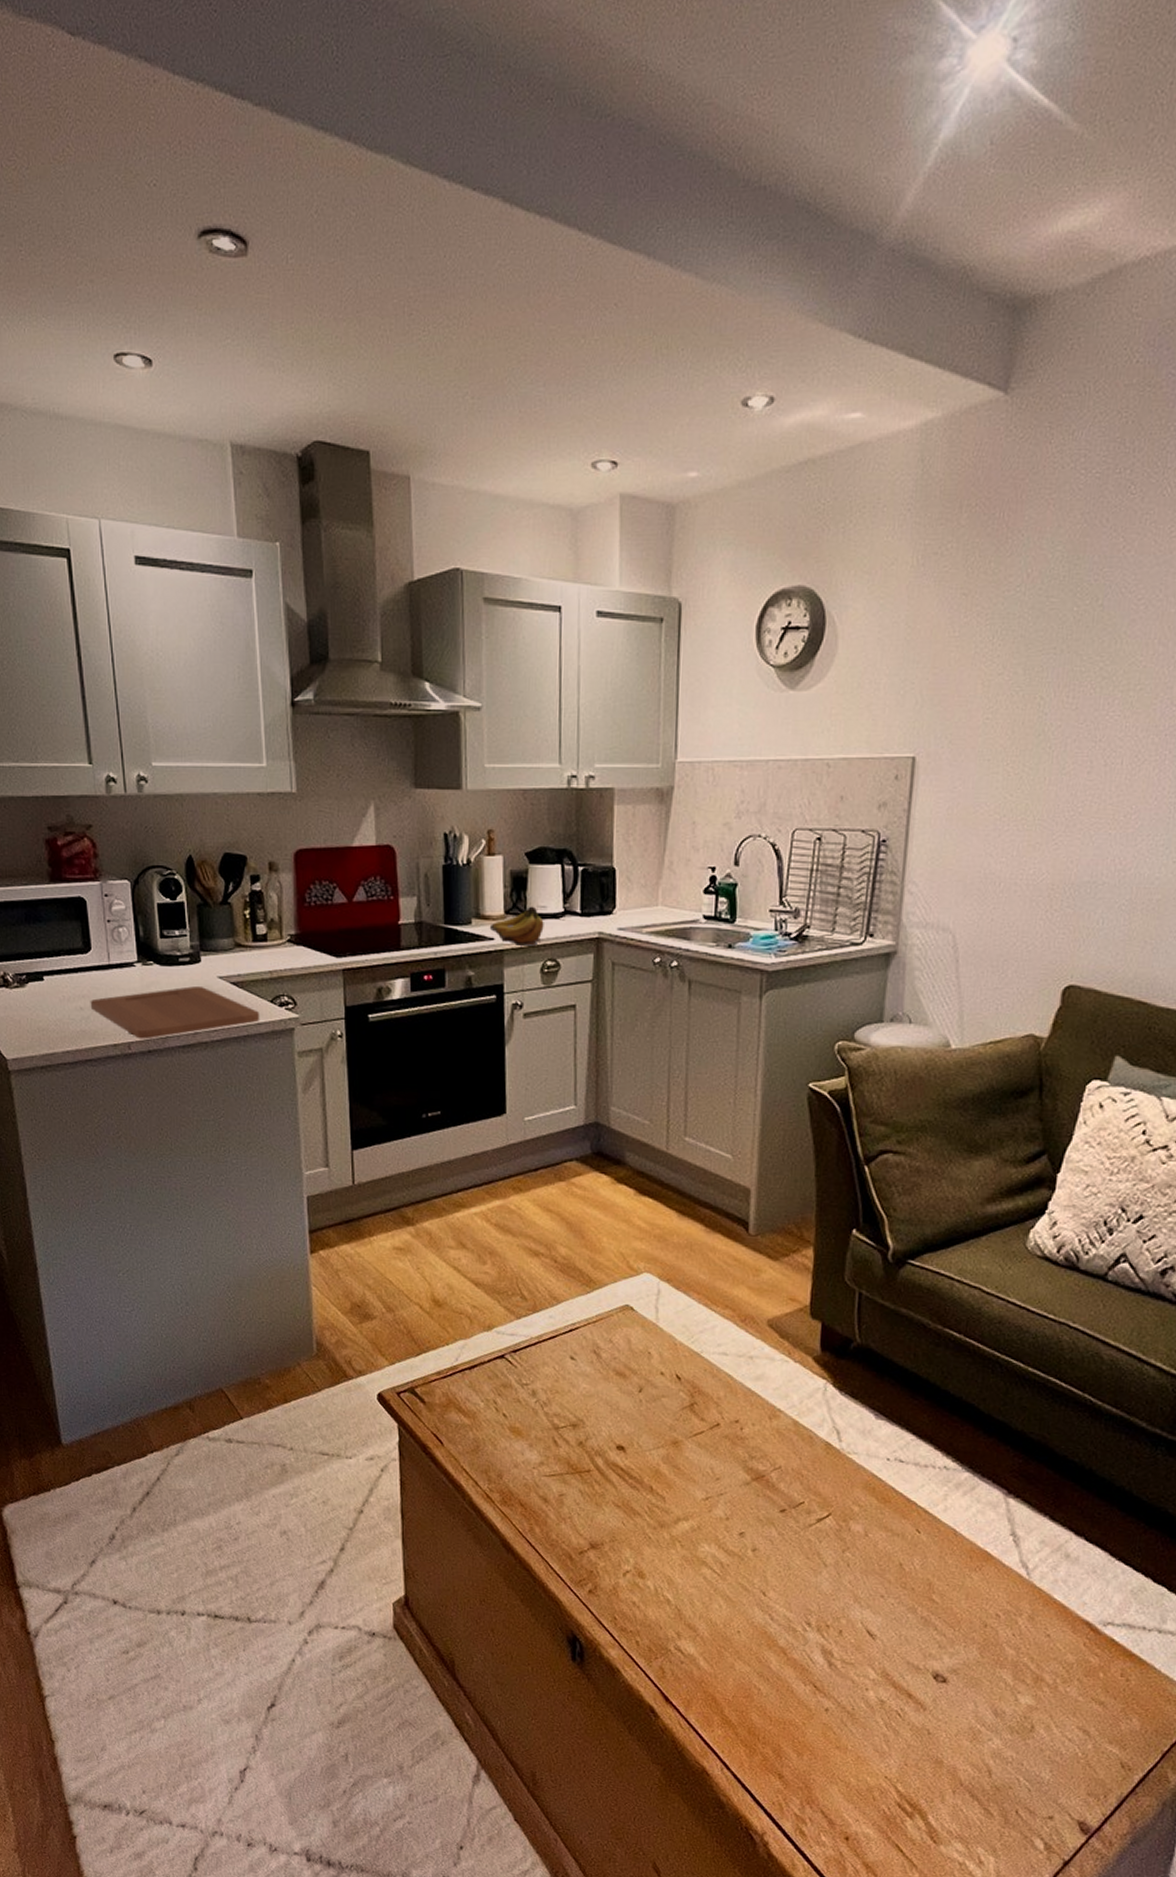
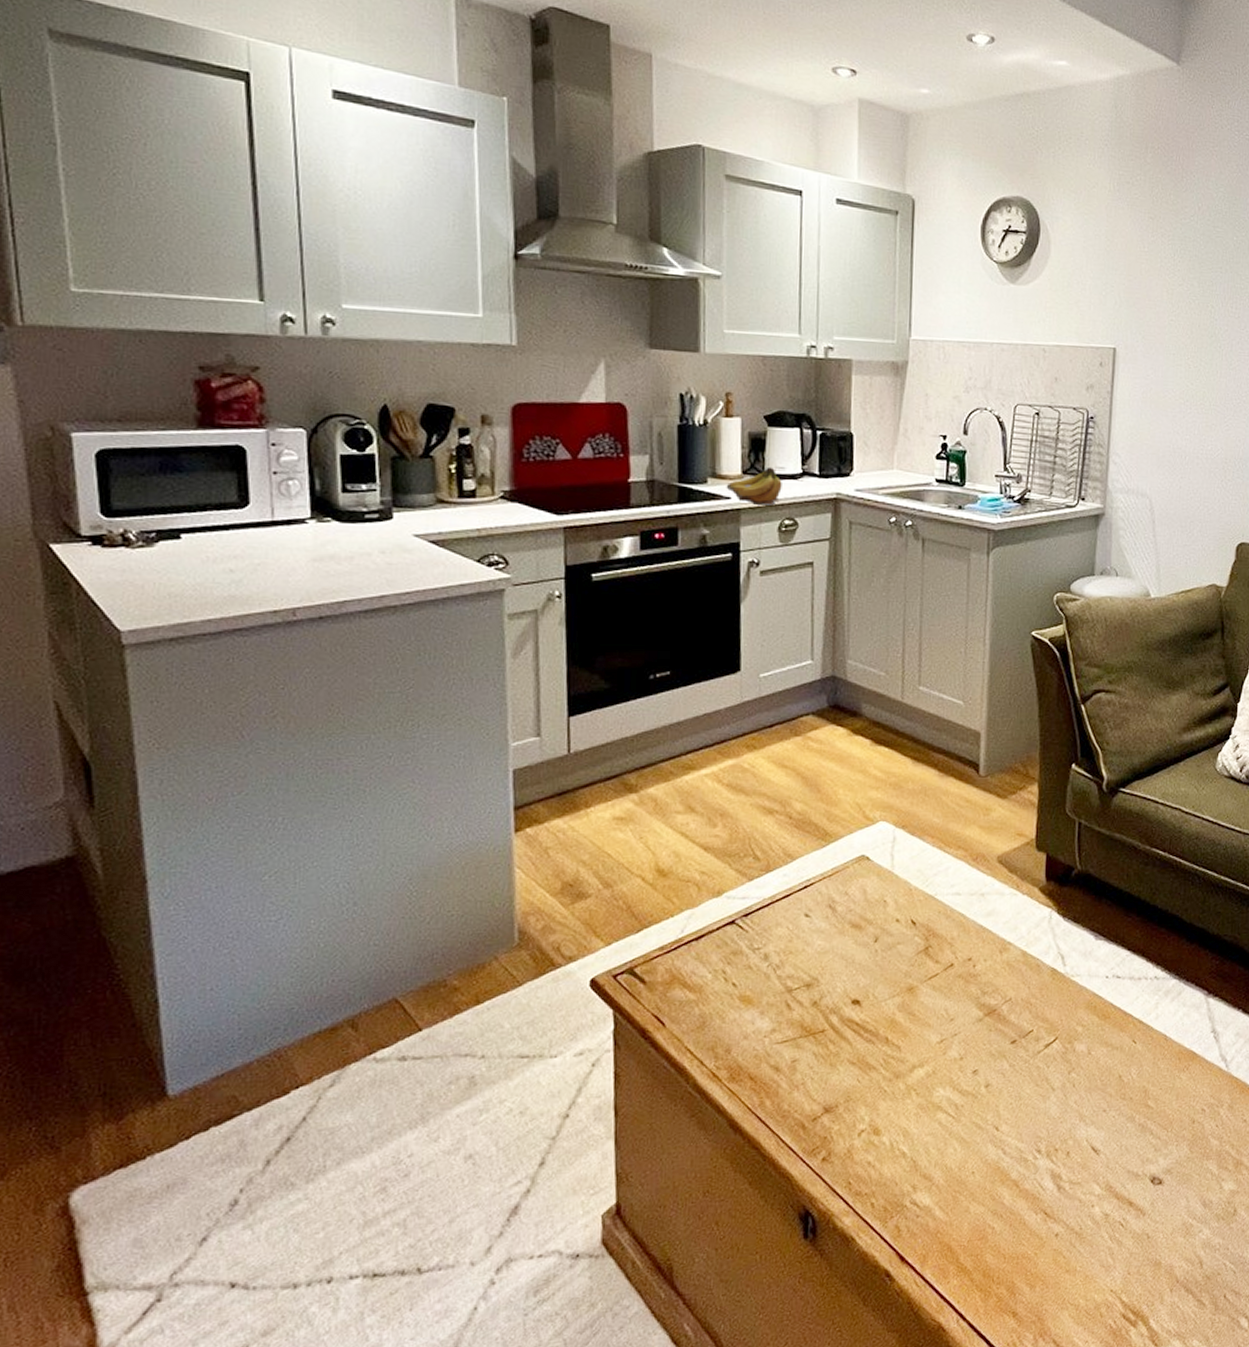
cutting board: present [90,986,260,1040] -> none [243,545,464,604]

